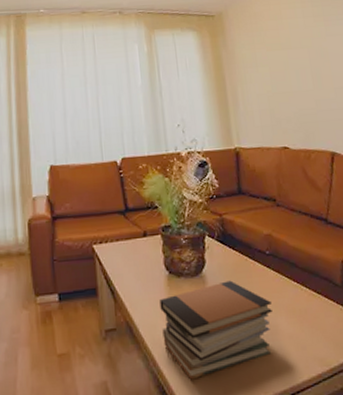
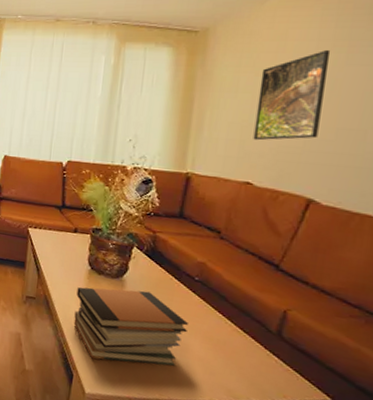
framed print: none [271,25,324,108] -> present [253,50,331,141]

